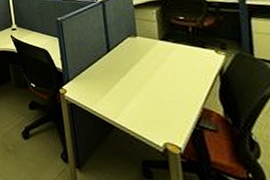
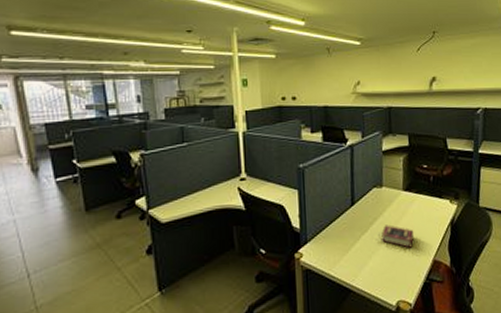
book: none [140,71,177,94] -> present [381,224,414,248]

